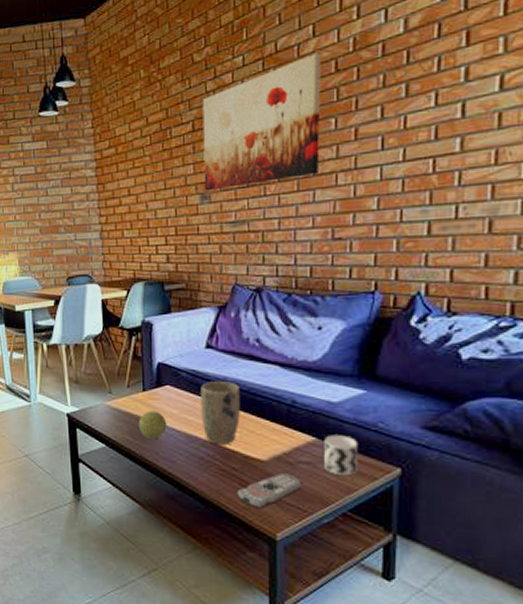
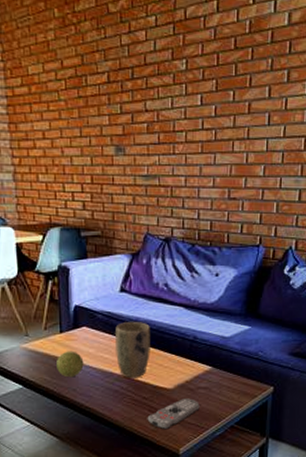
wall art: present [202,52,322,191] -> none [117,27,224,144]
cup: present [324,435,359,476] -> none [218,363,244,397]

